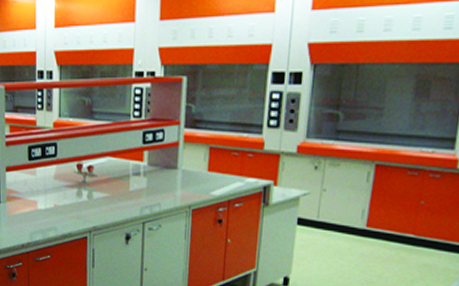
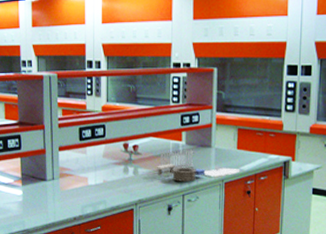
garden set: none [113,170,210,208] -> present [156,149,239,182]

